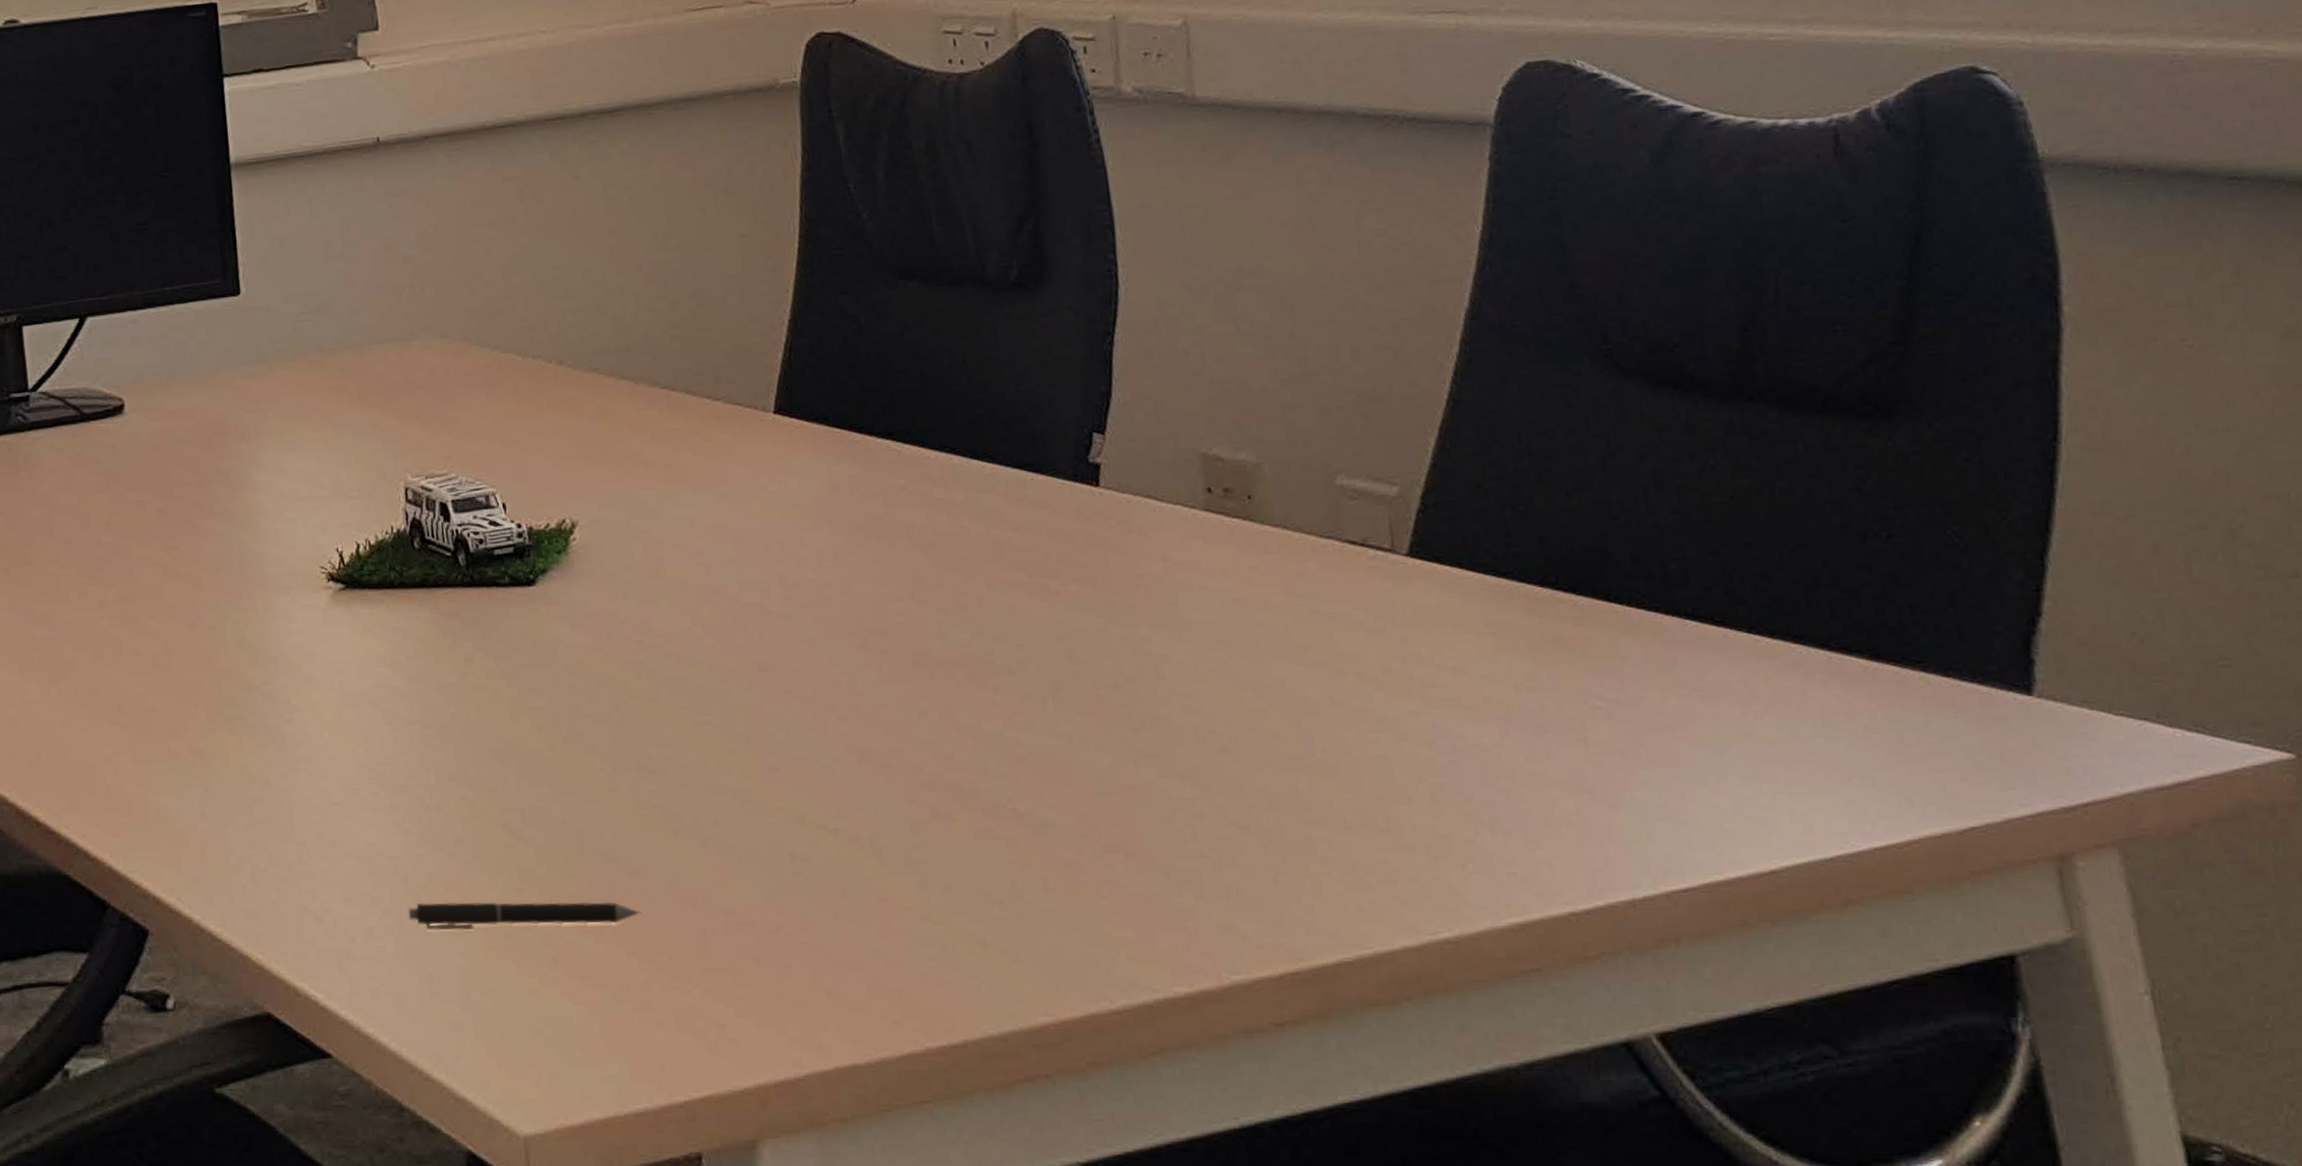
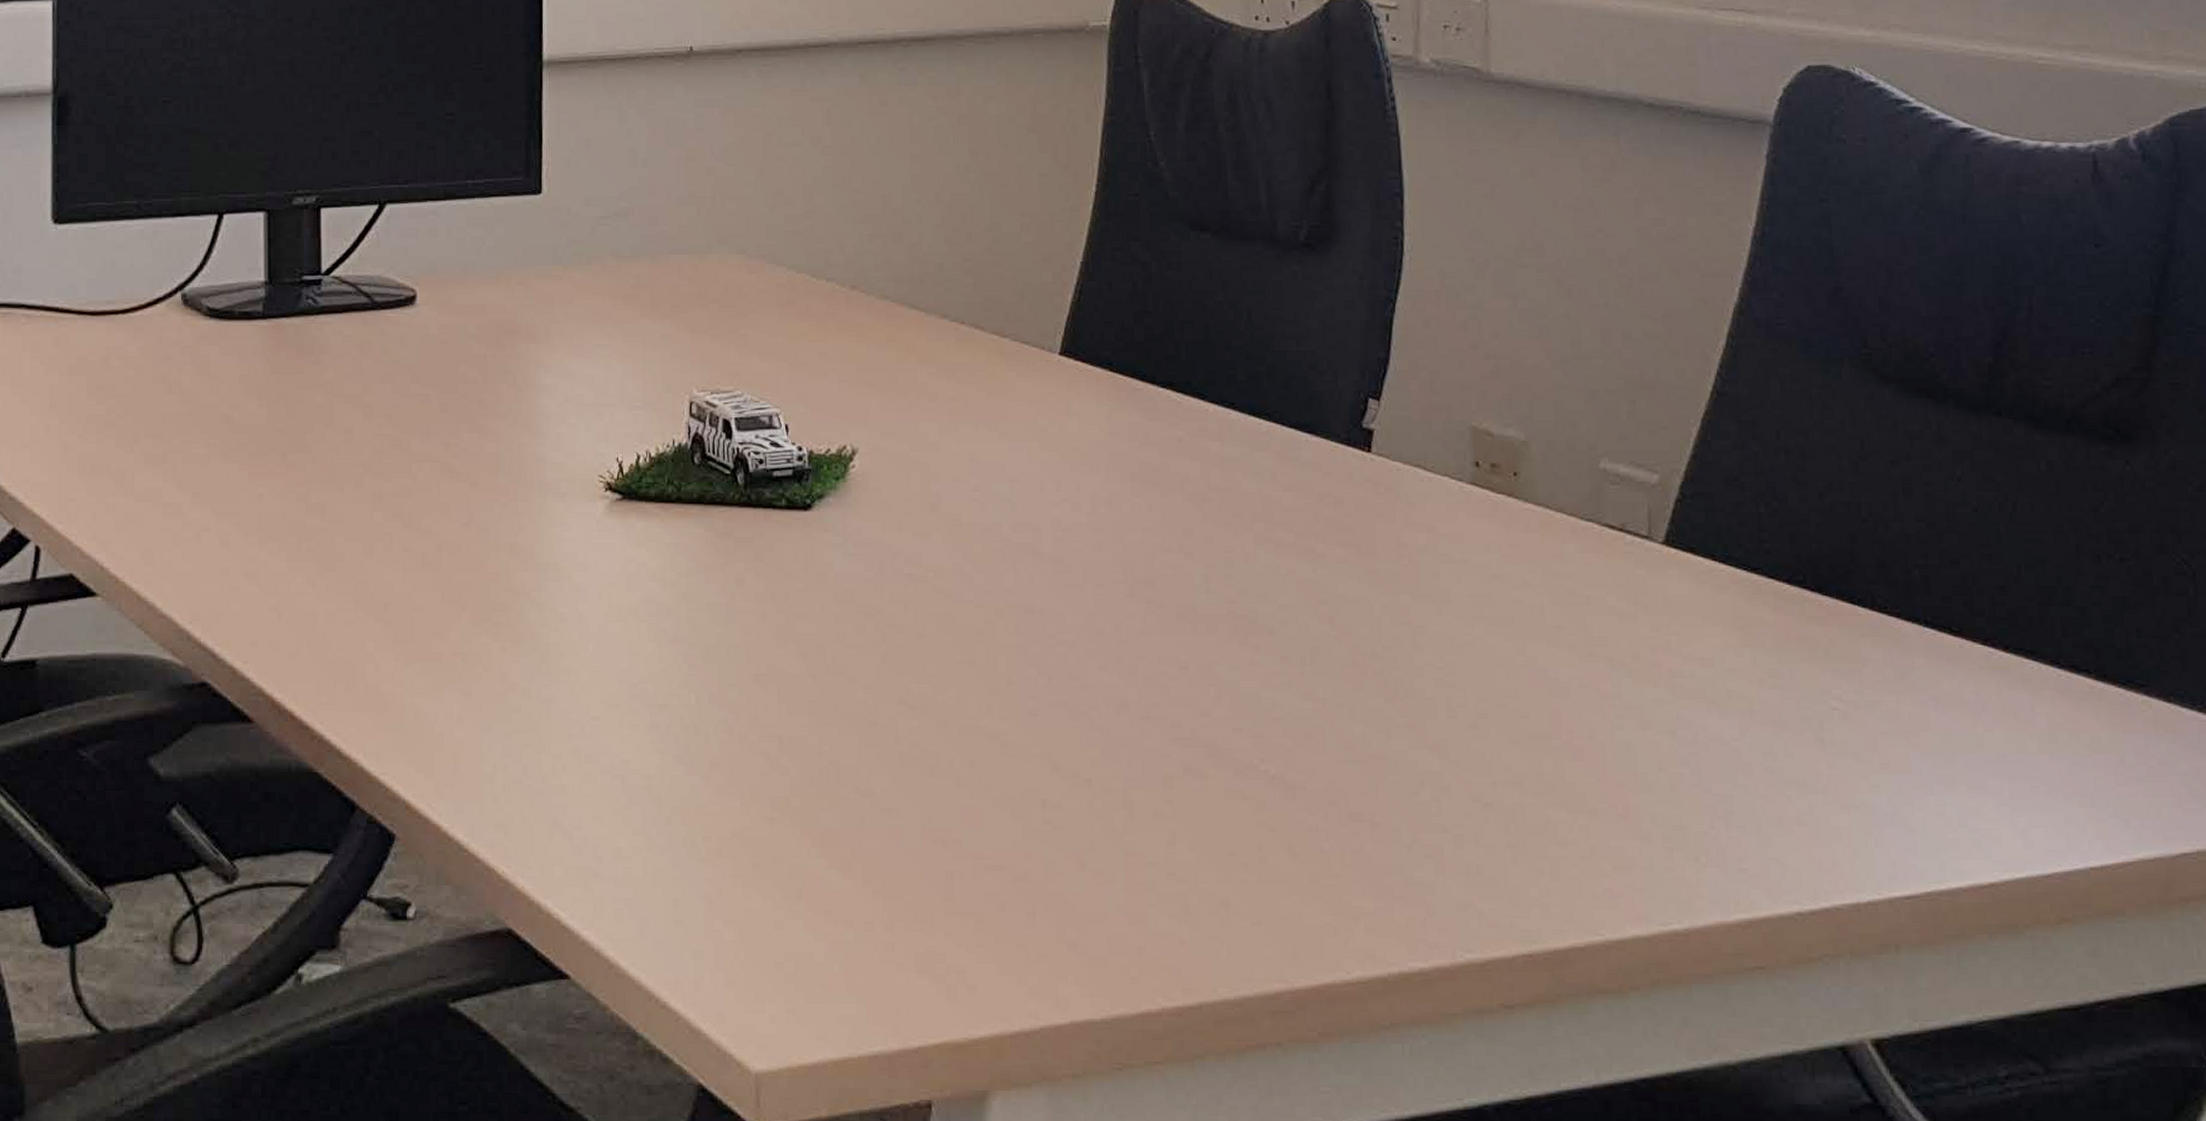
pen: present [408,901,641,931] -> none [658,825,891,859]

